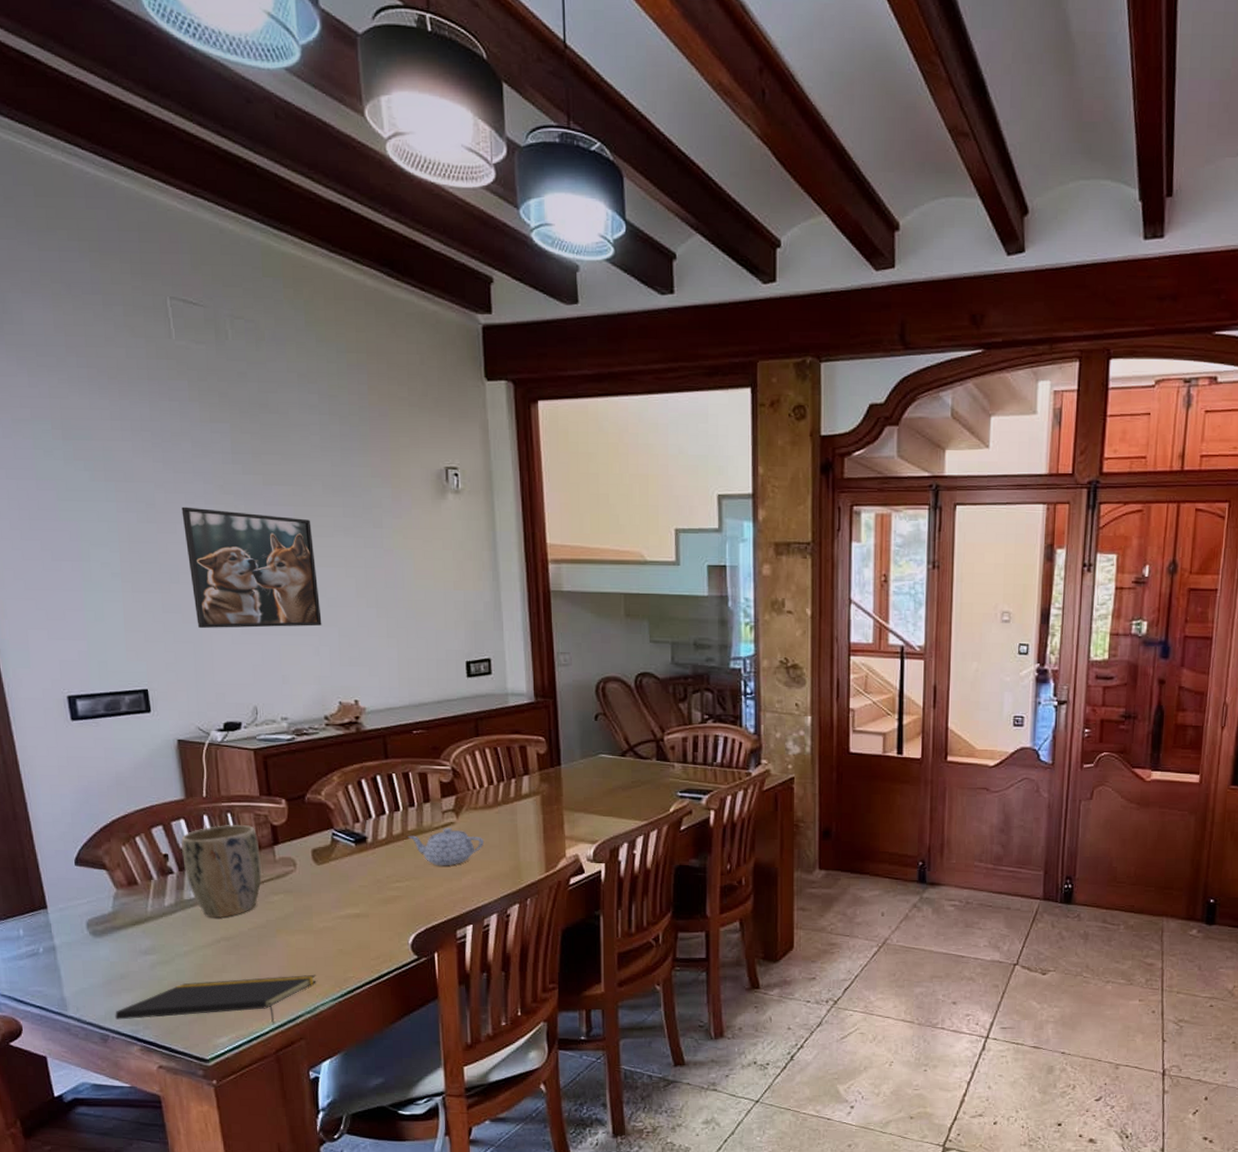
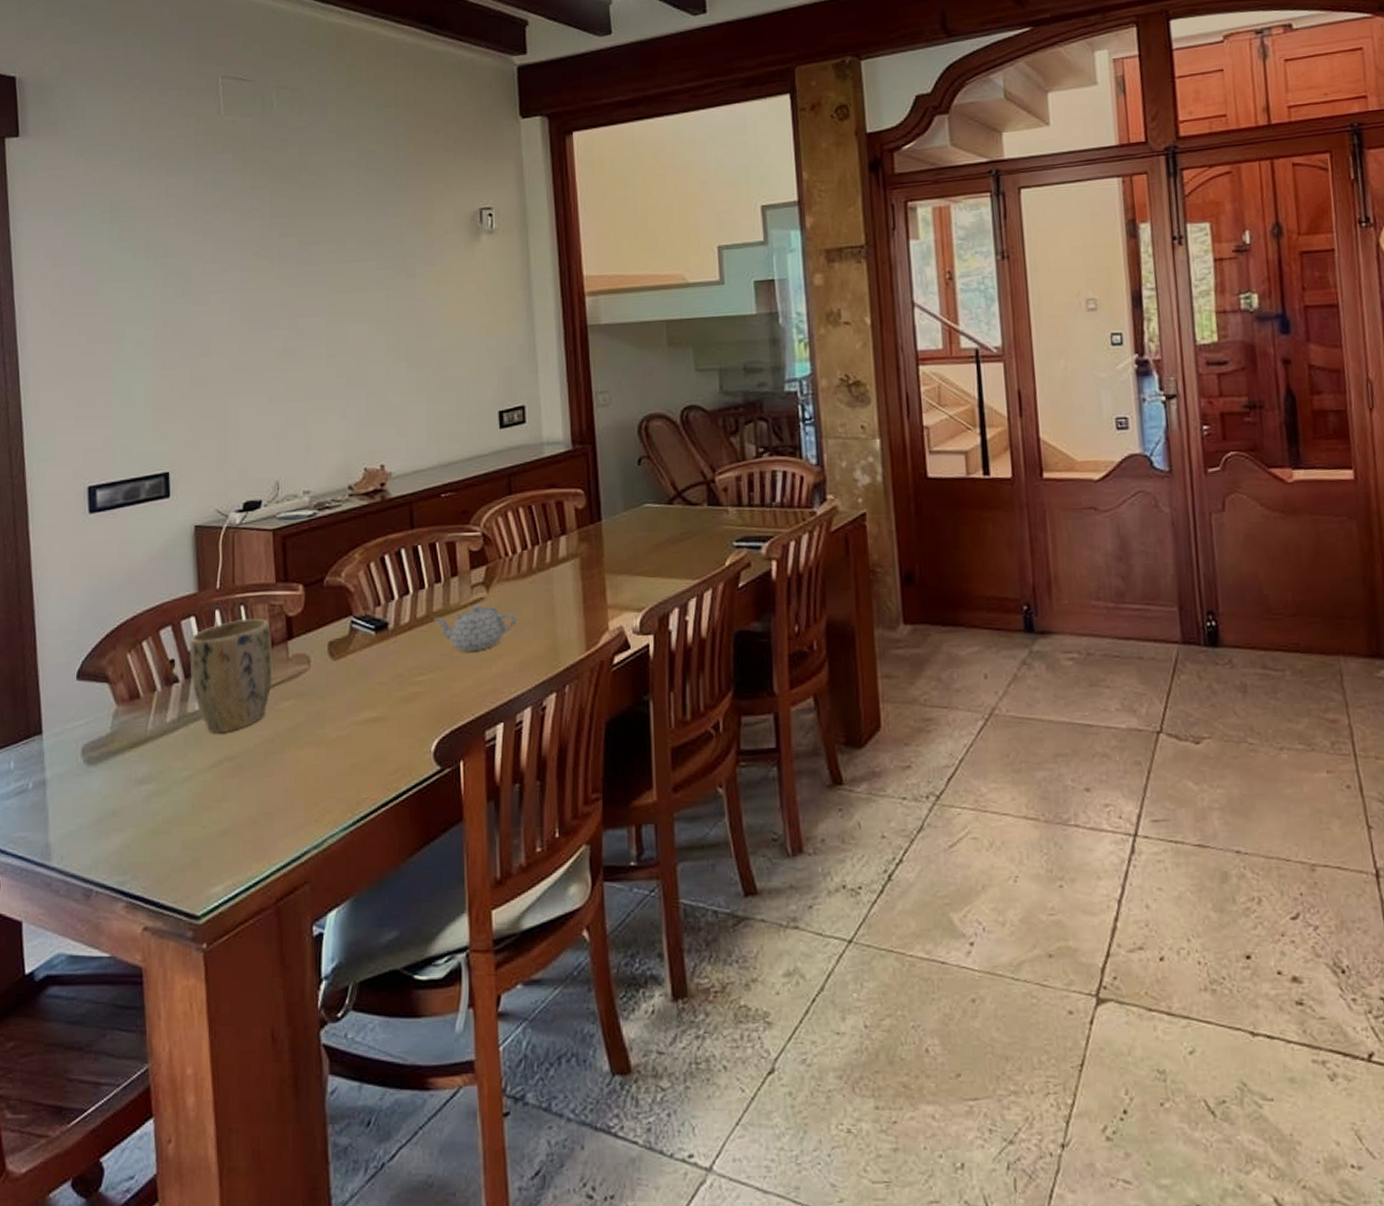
notepad: present [115,974,317,1024] -> none [101,797,327,869]
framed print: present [181,506,322,629] -> none [217,276,350,402]

